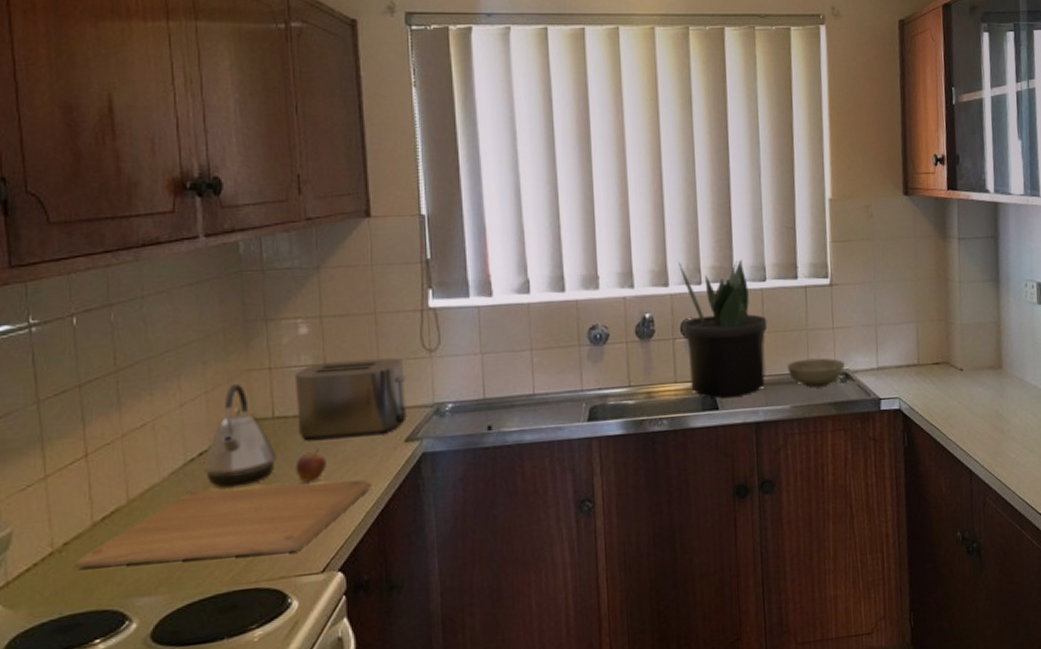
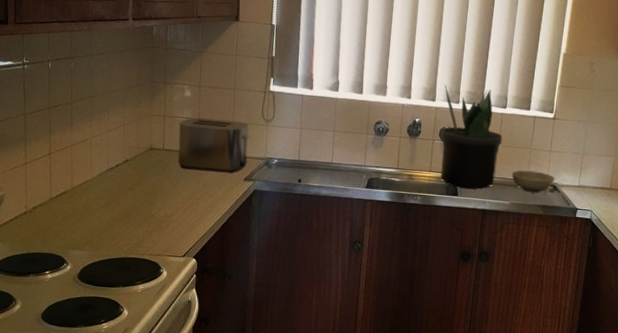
chopping board: present [75,479,372,569] -> none [38,188,220,240]
kettle: present [204,384,277,487] -> none [118,123,163,190]
fruit: present [295,449,327,482] -> none [173,175,193,196]

